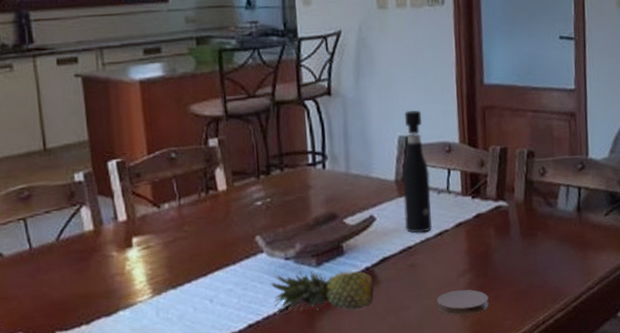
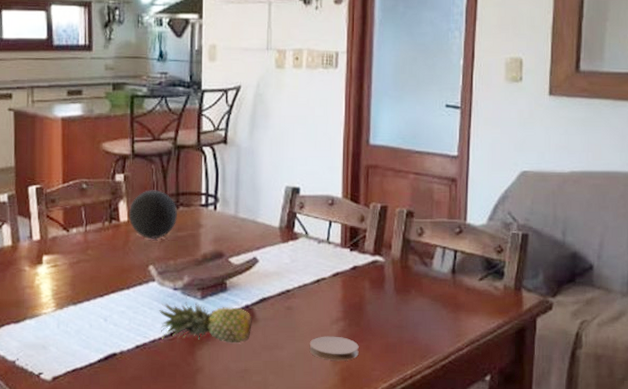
decorative ball: none [227,152,284,207] -> present [128,190,178,239]
pepper grinder: present [402,110,432,233] -> none [285,163,312,278]

